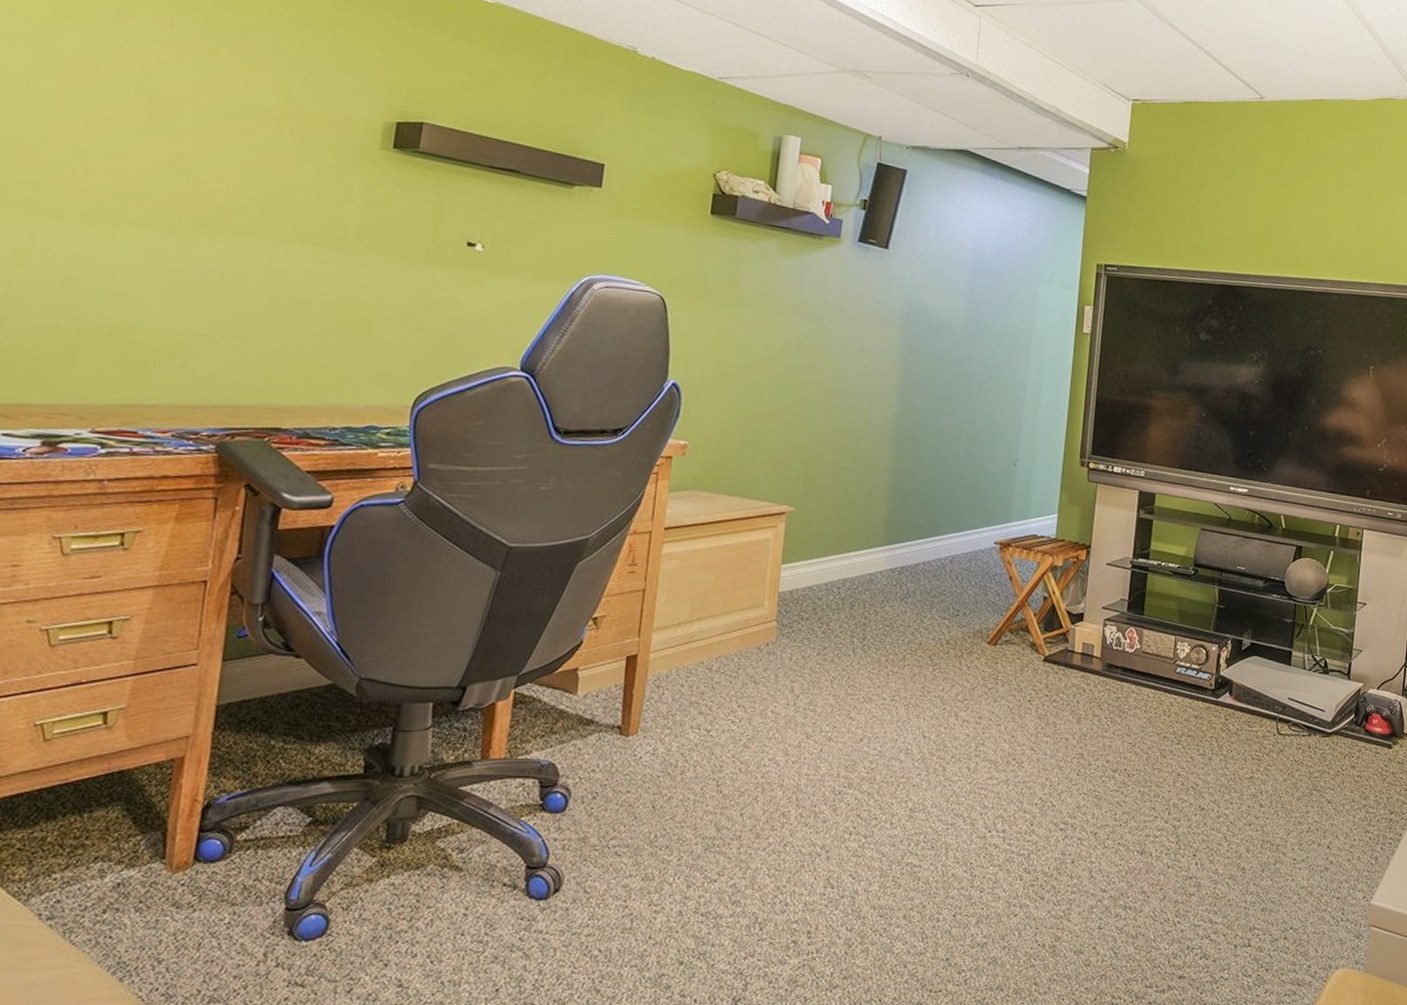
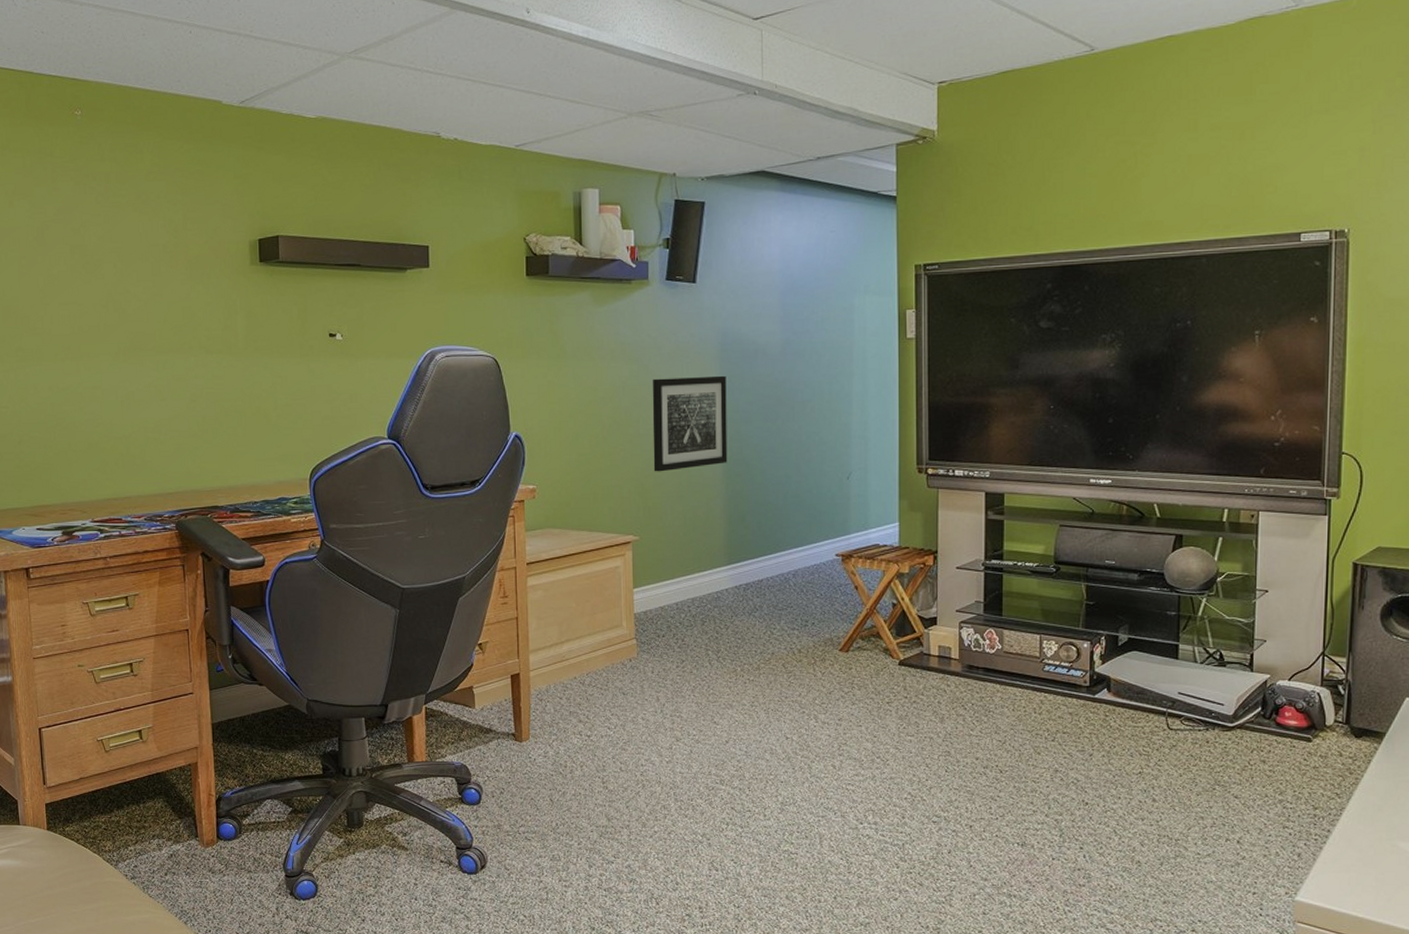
wall art: none [820,341,907,440] -> present [652,375,728,472]

